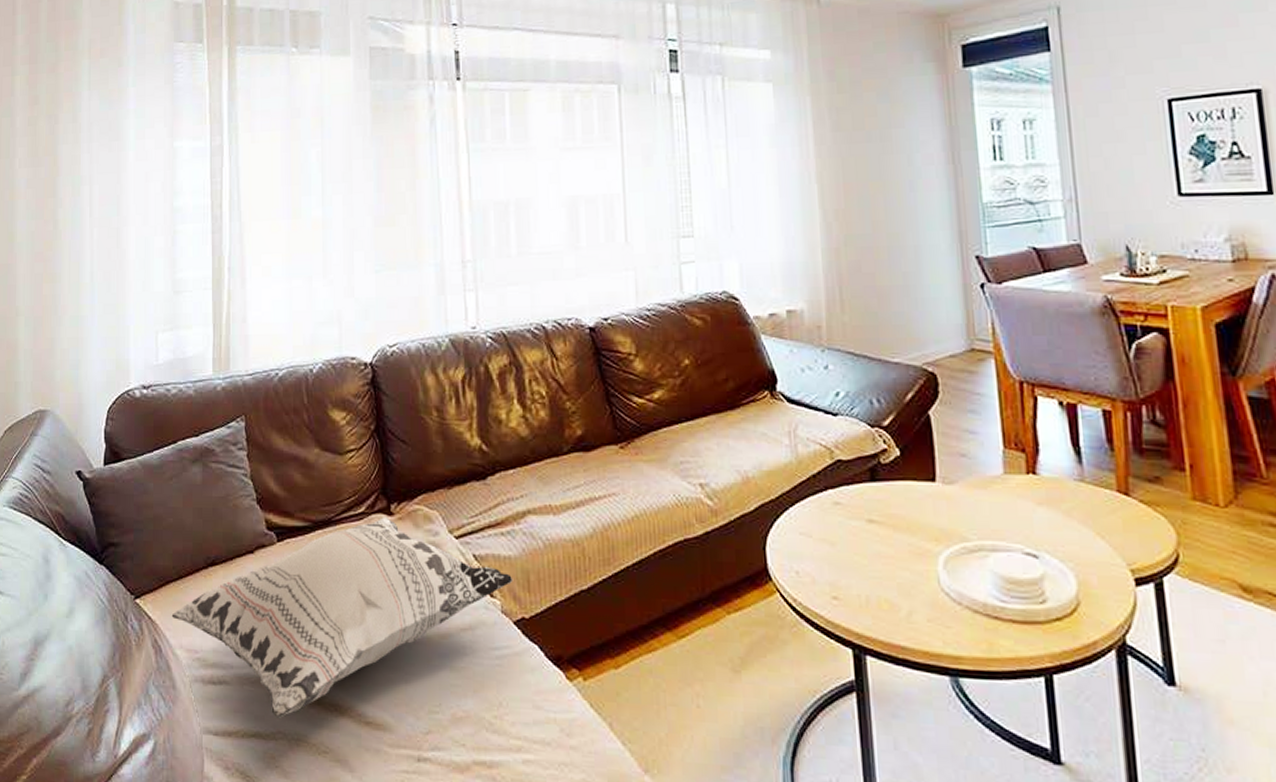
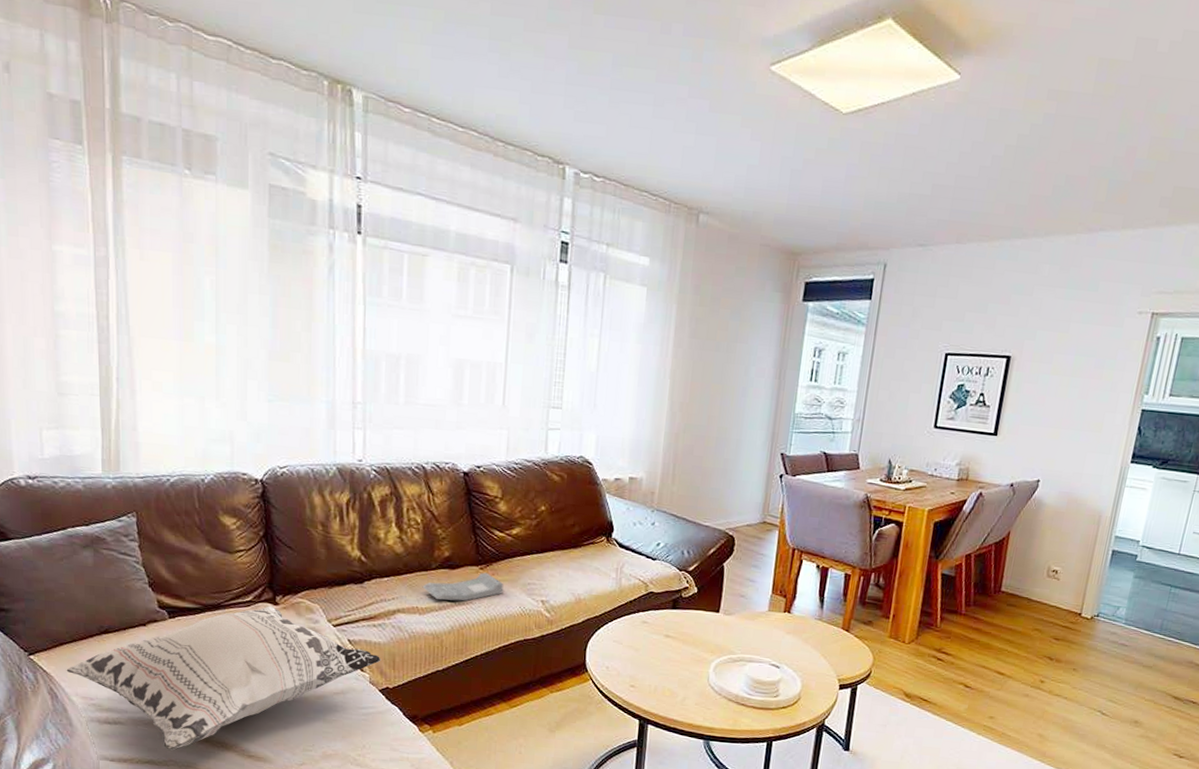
magazine: none [554,452,651,493] -> present [422,572,504,601]

